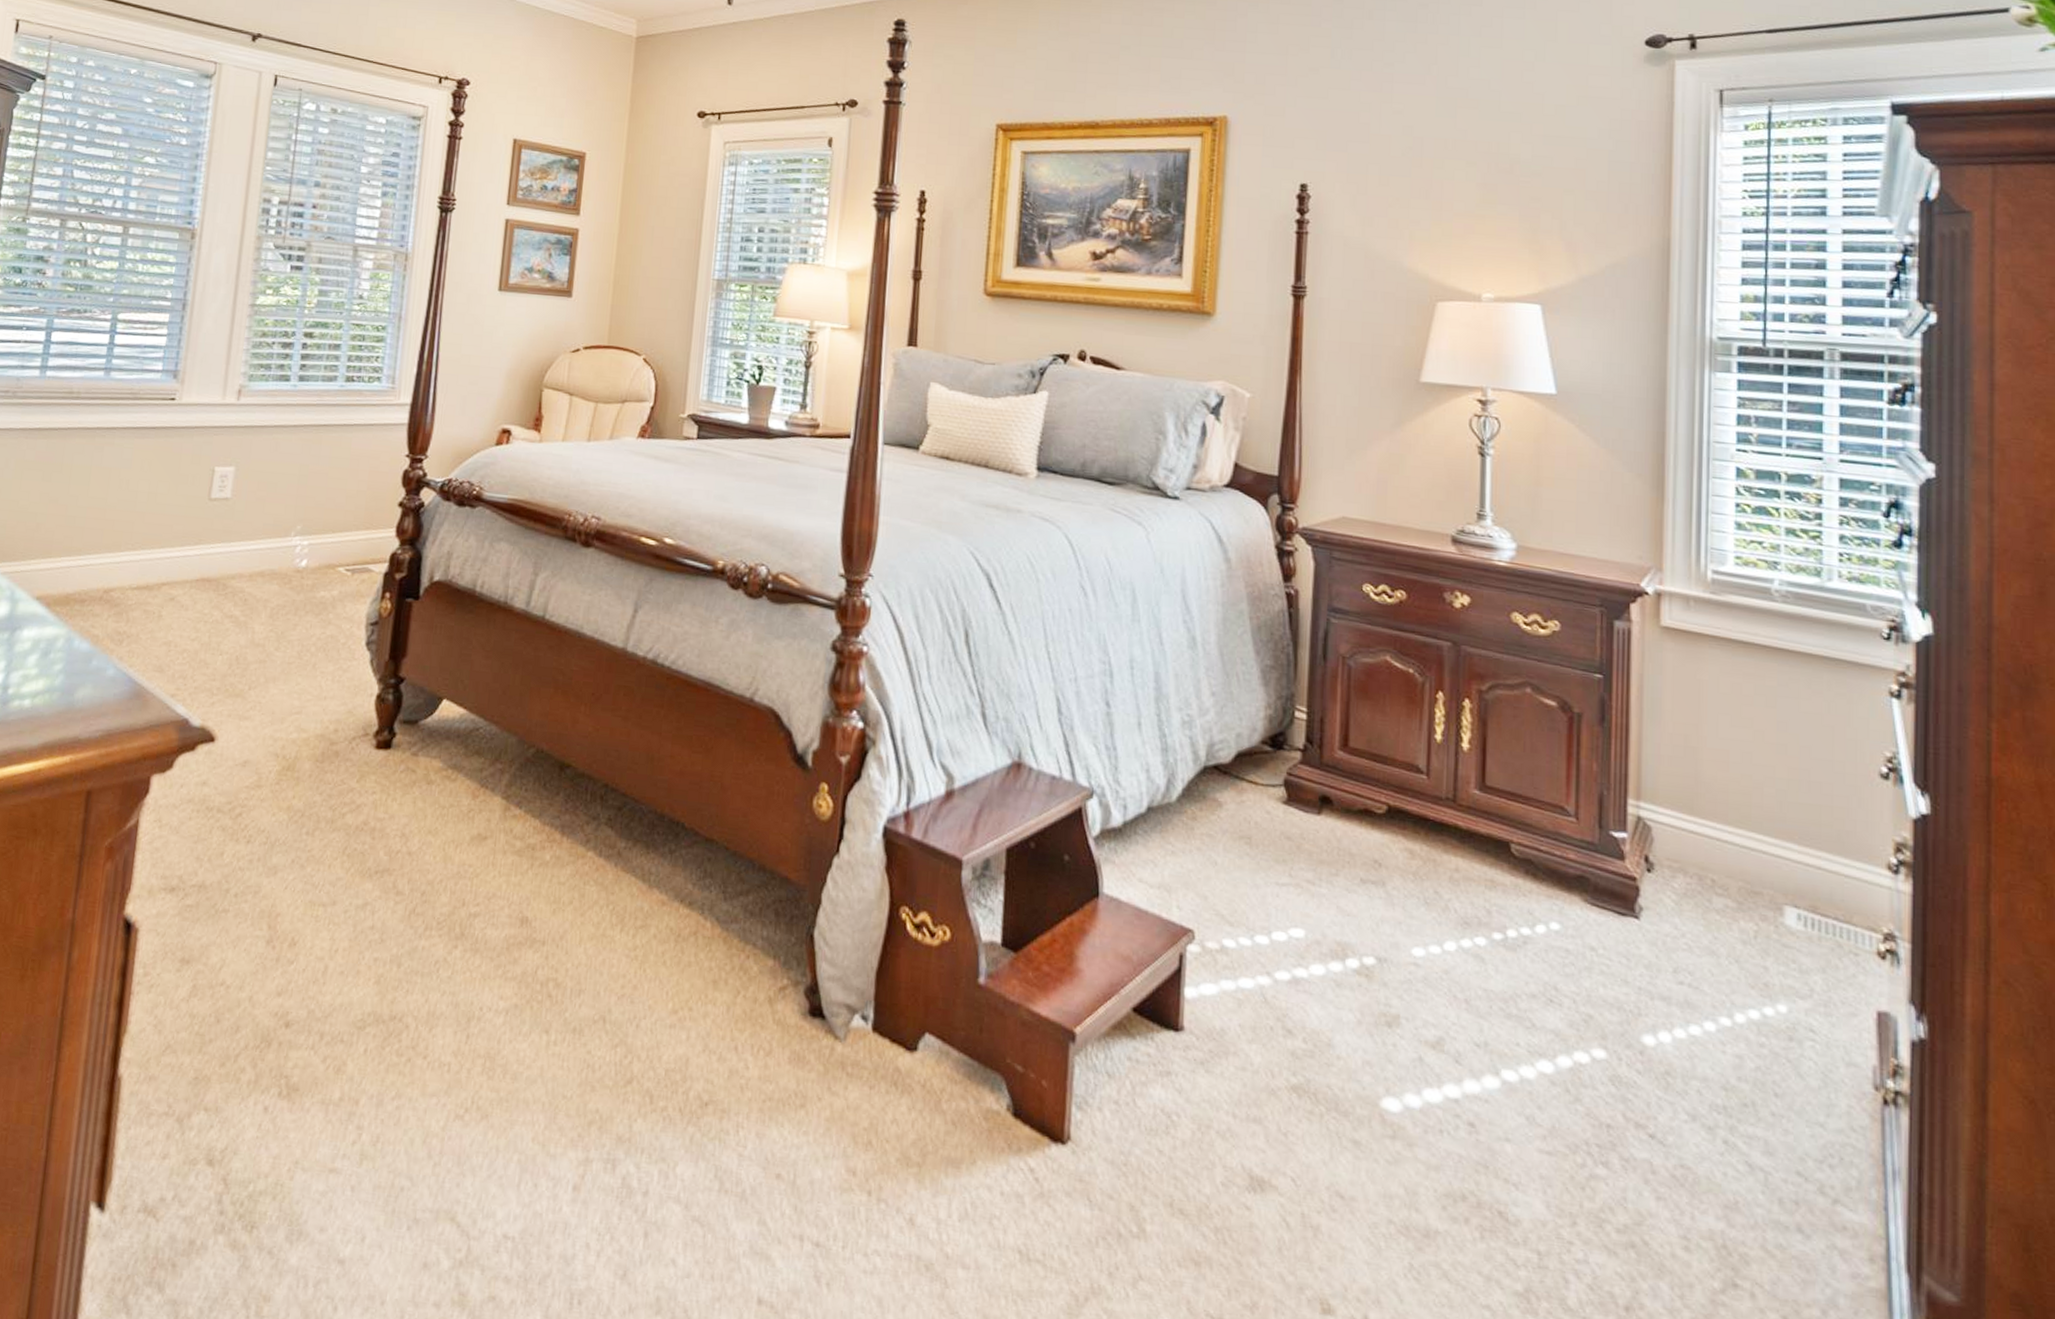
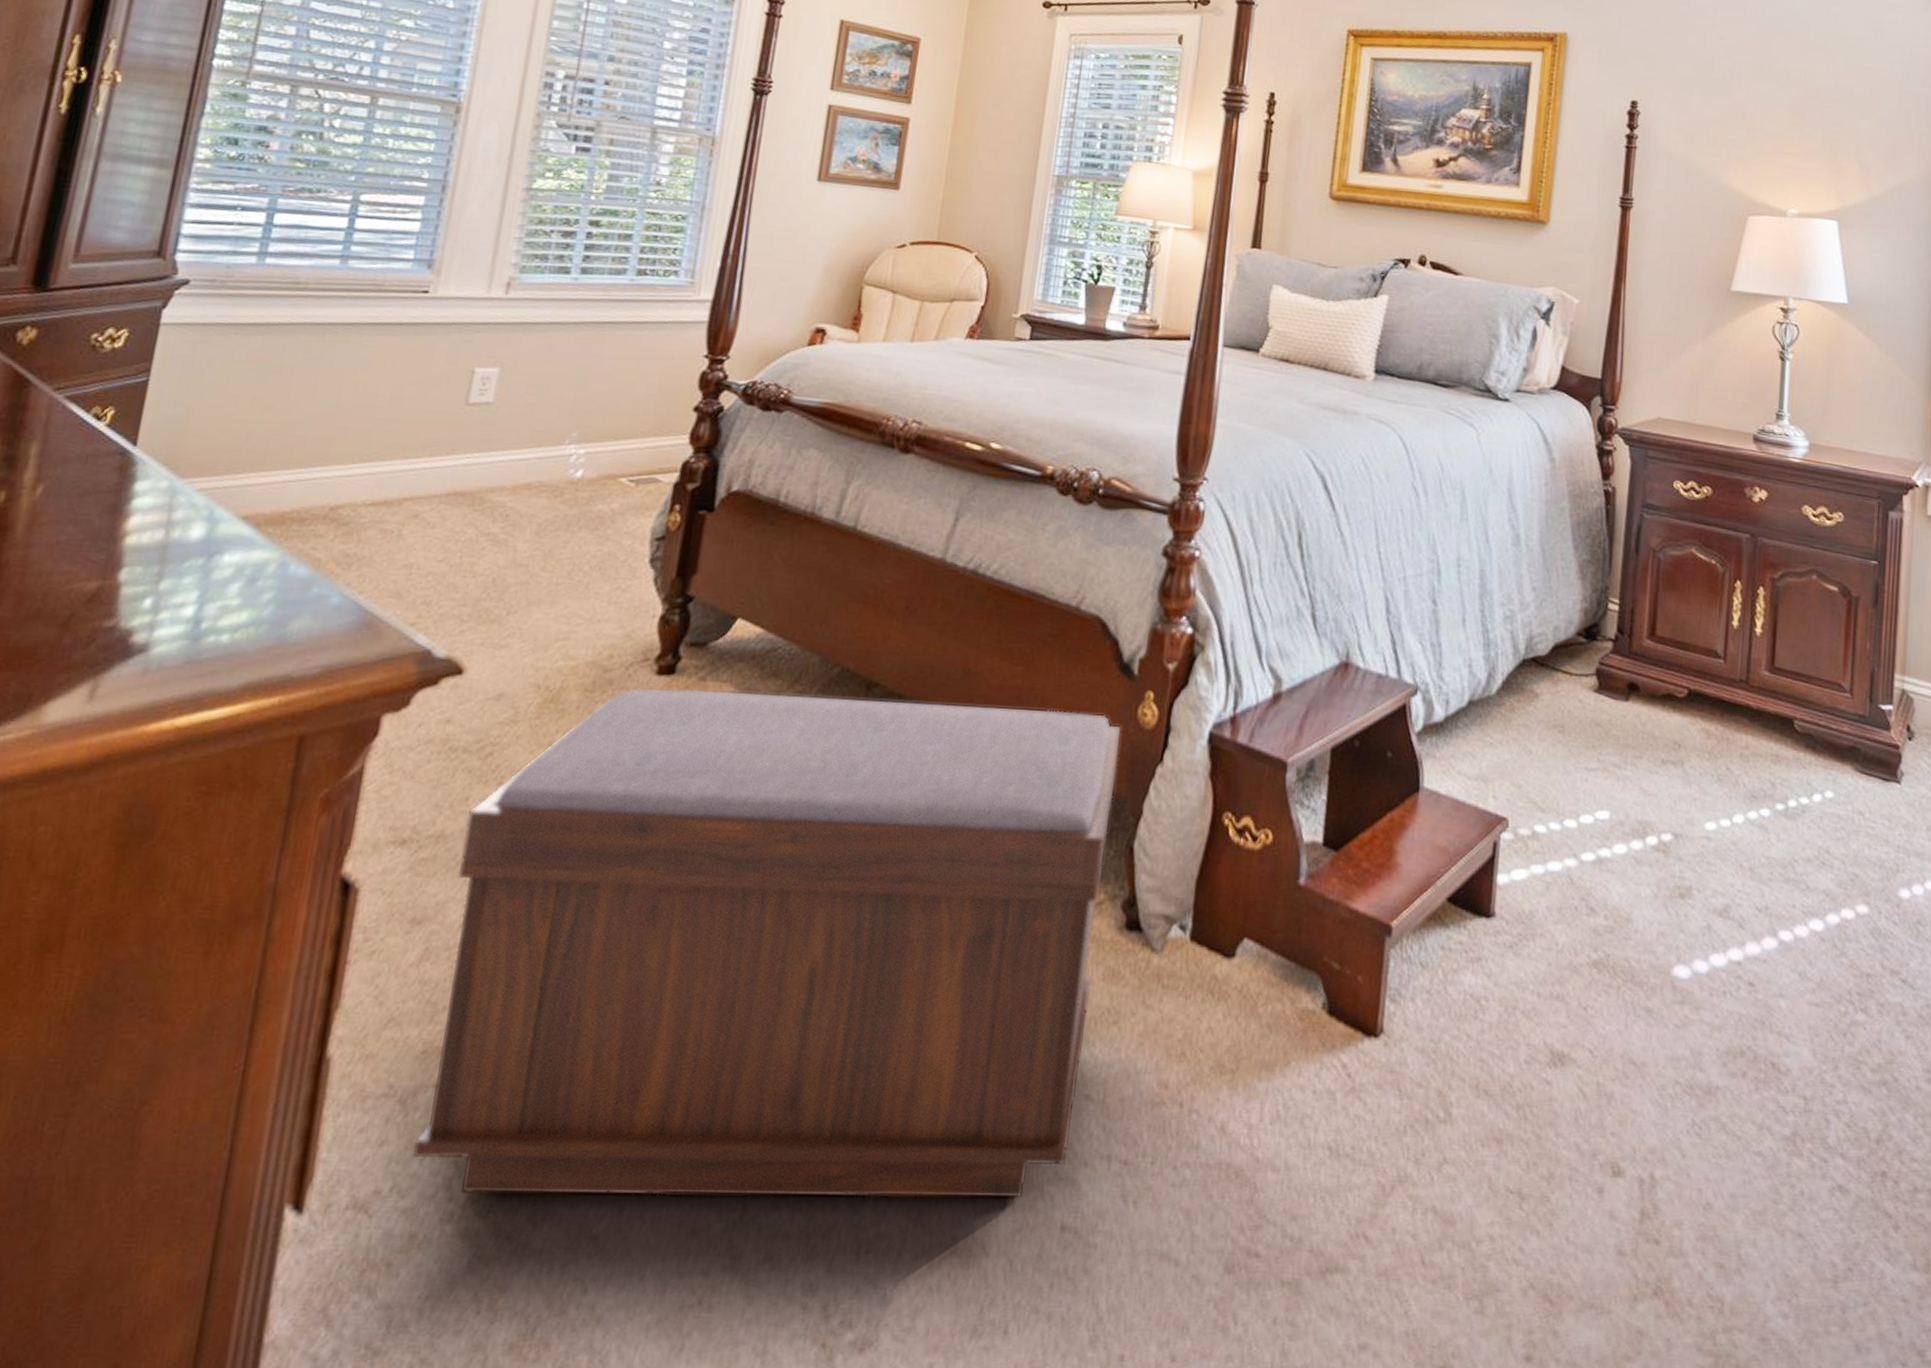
bench: none [190,760,798,1267] -> present [413,688,1122,1198]

